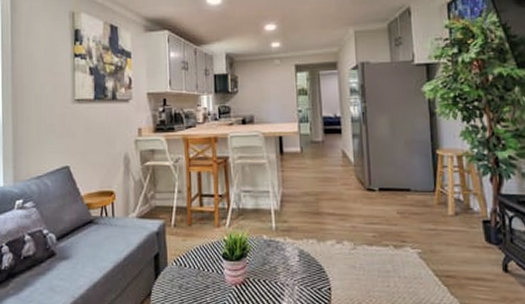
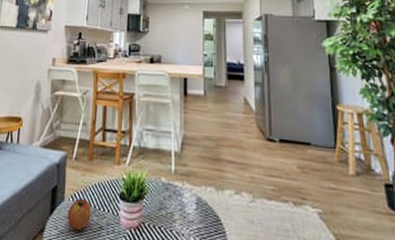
apple: none [172,262,196,292] -> present [67,198,91,231]

